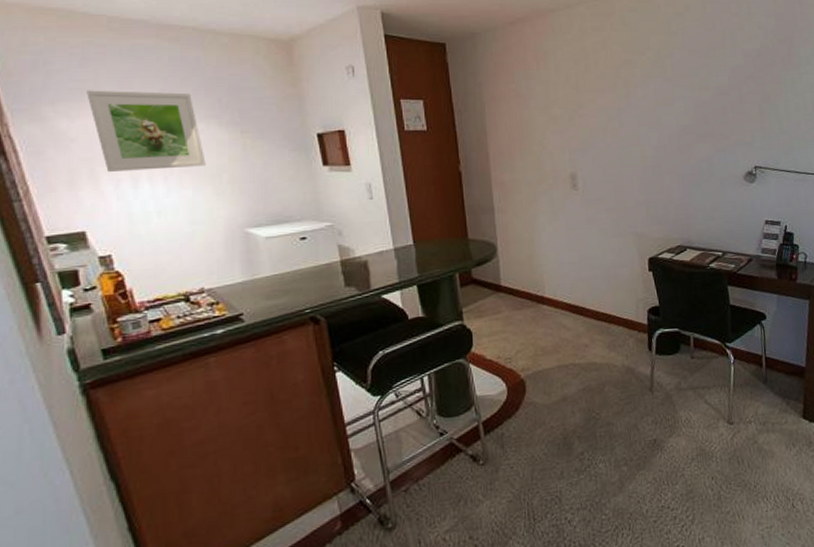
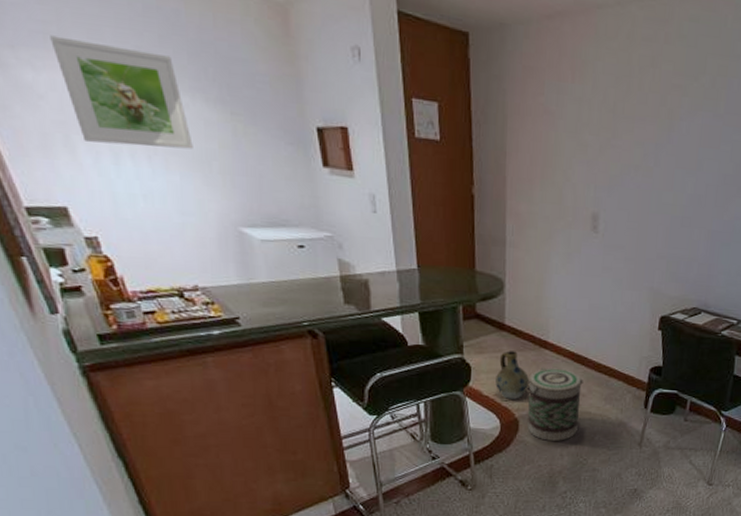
ceramic jug: none [497,310,531,360] -> present [495,351,530,399]
basket: none [528,321,586,399] -> present [525,367,583,441]

